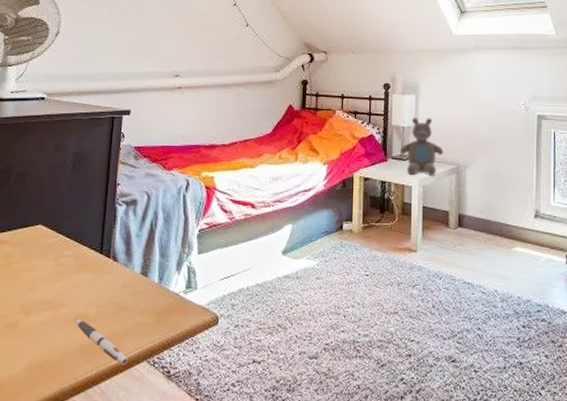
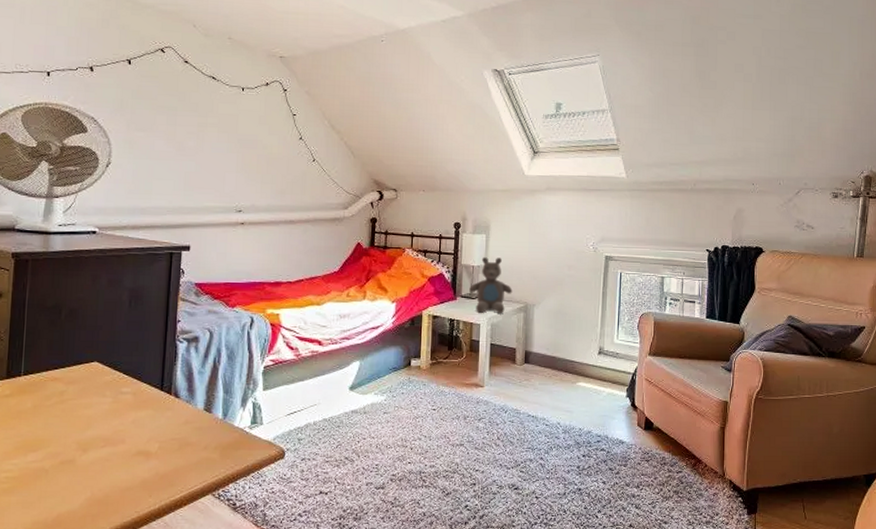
pen: present [74,318,128,365] -> none [135,454,193,498]

